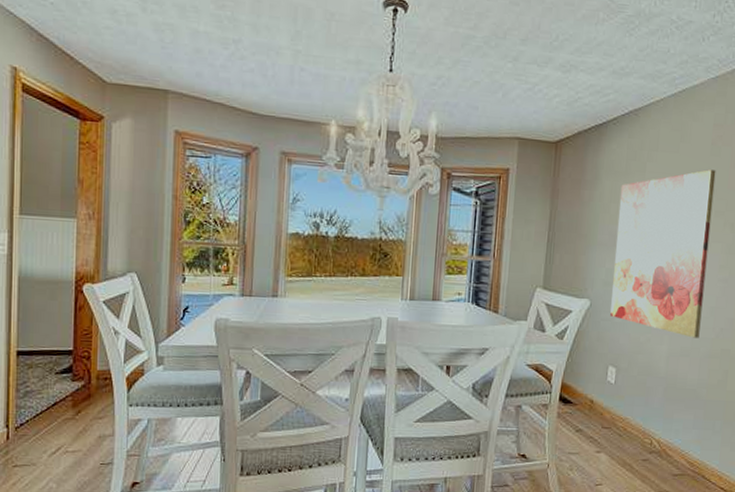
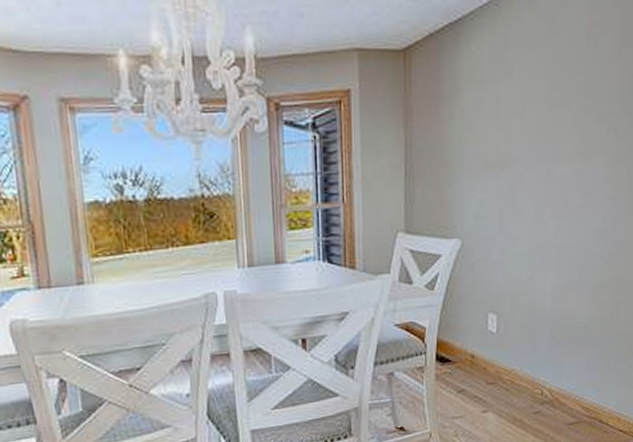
wall art: present [610,170,716,338] -> none [485,65,594,269]

